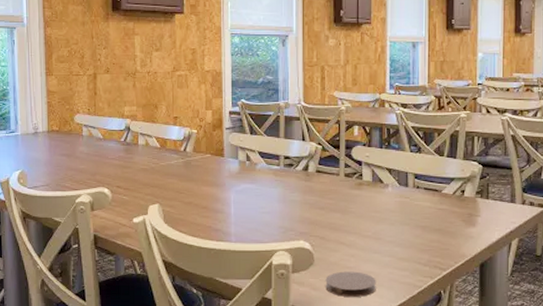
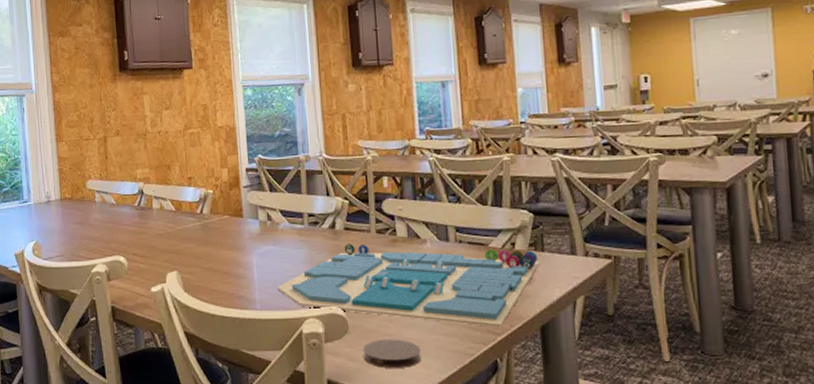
board game: none [252,185,484,264] -> present [277,244,540,328]

